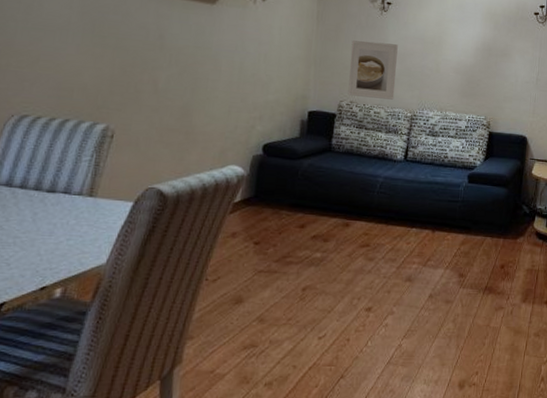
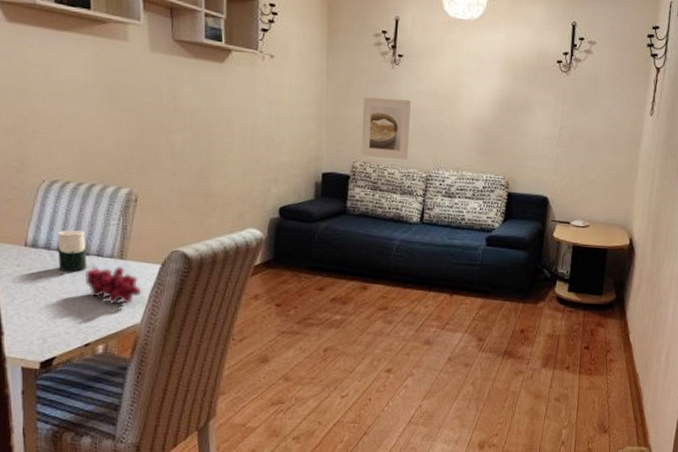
cup: none [19,166,53,210] -> present [57,230,87,272]
grapes: none [48,203,111,244] -> present [85,265,142,304]

